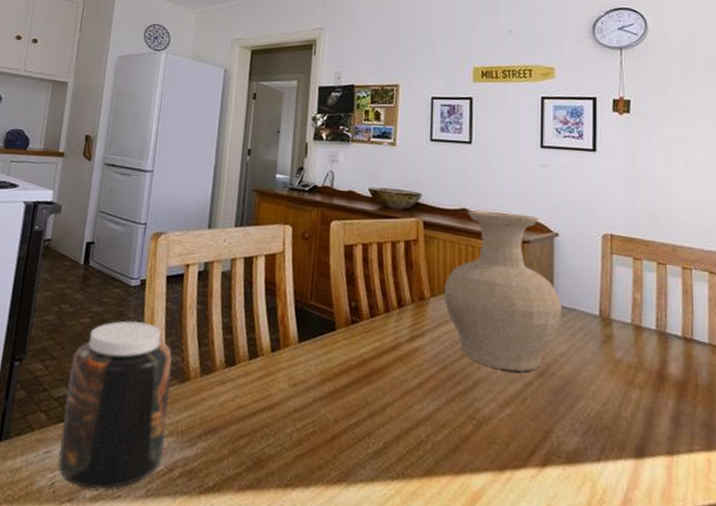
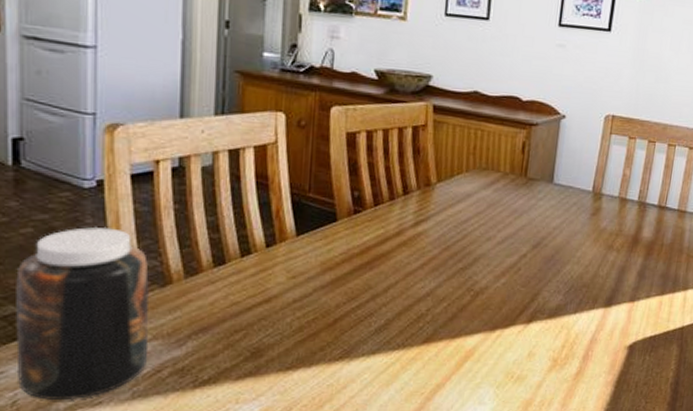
vase: present [444,210,563,372] -> none [450,93,562,246]

